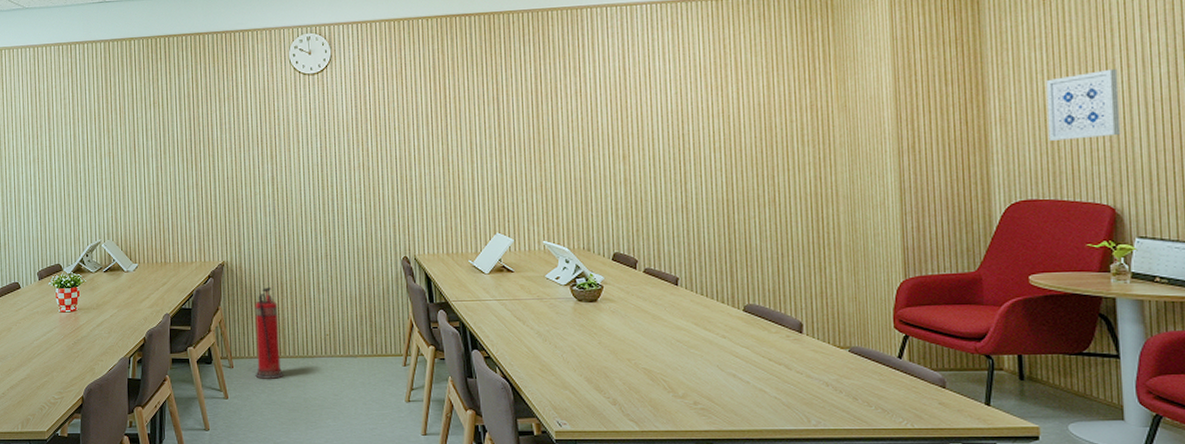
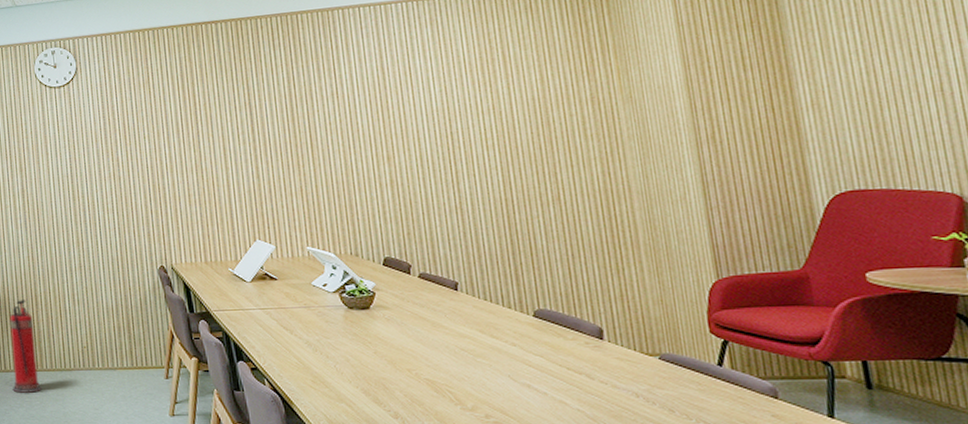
wall art: present [1046,68,1121,141] -> none [862,45,960,125]

